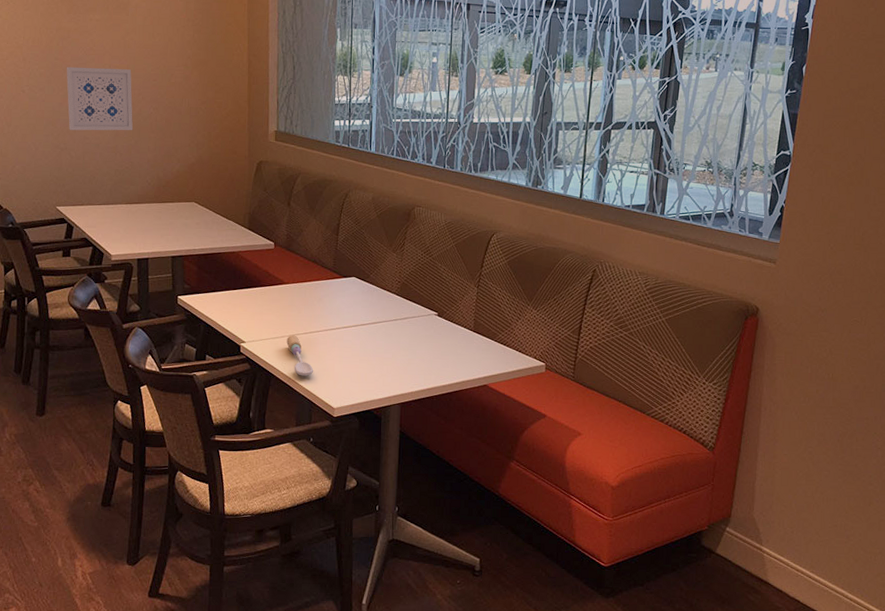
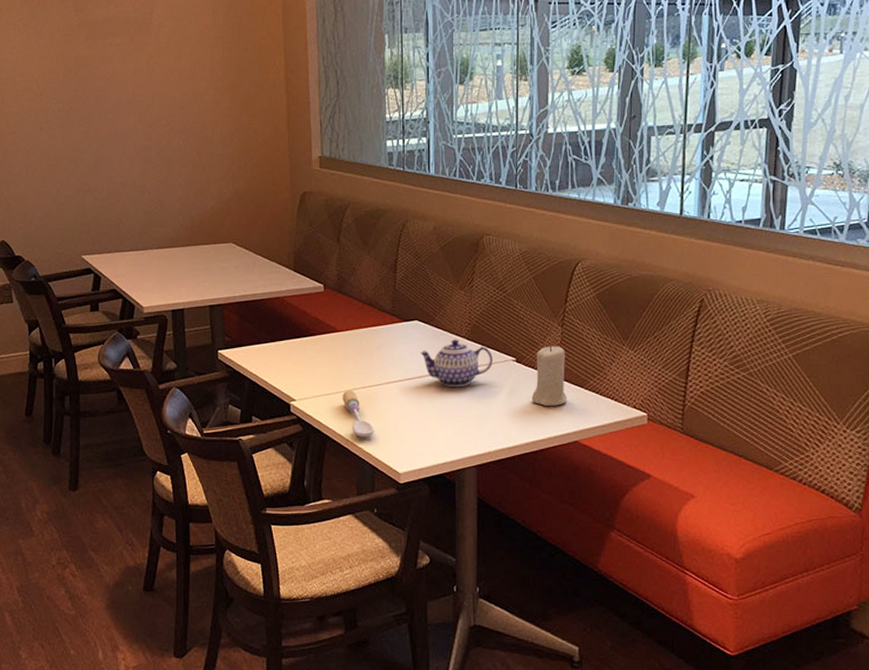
wall art: present [66,66,133,131] -> none [86,97,161,169]
teapot: none [356,294,418,336] -> present [420,339,493,388]
candle: none [449,302,480,355] -> present [531,344,568,406]

